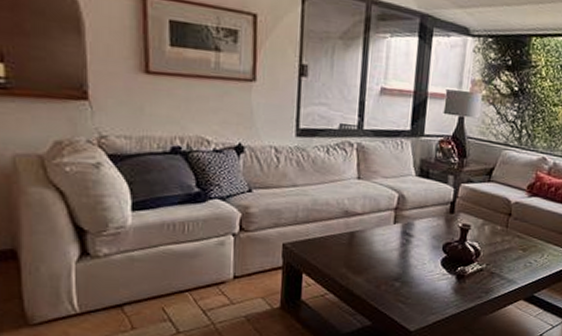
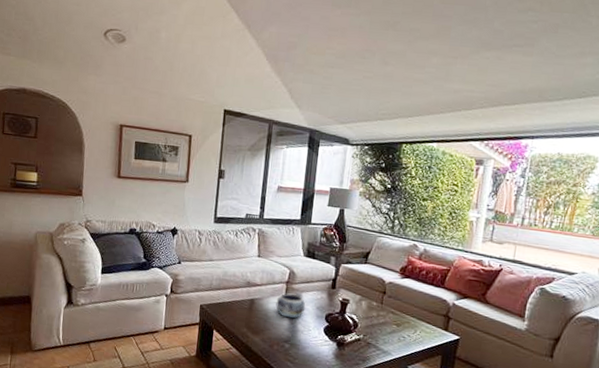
decorative bowl: none [382,222,419,252] -> present [276,293,306,319]

